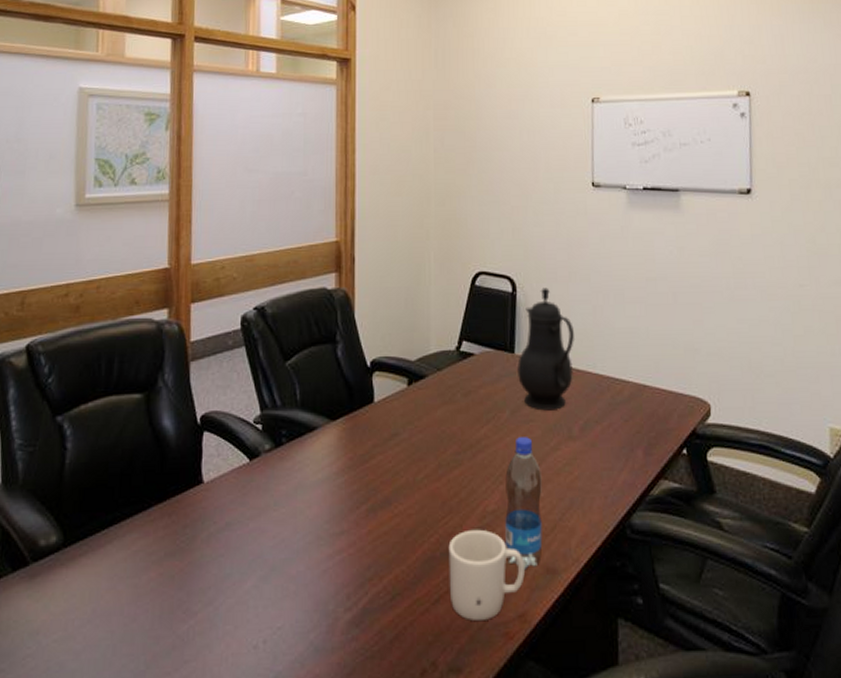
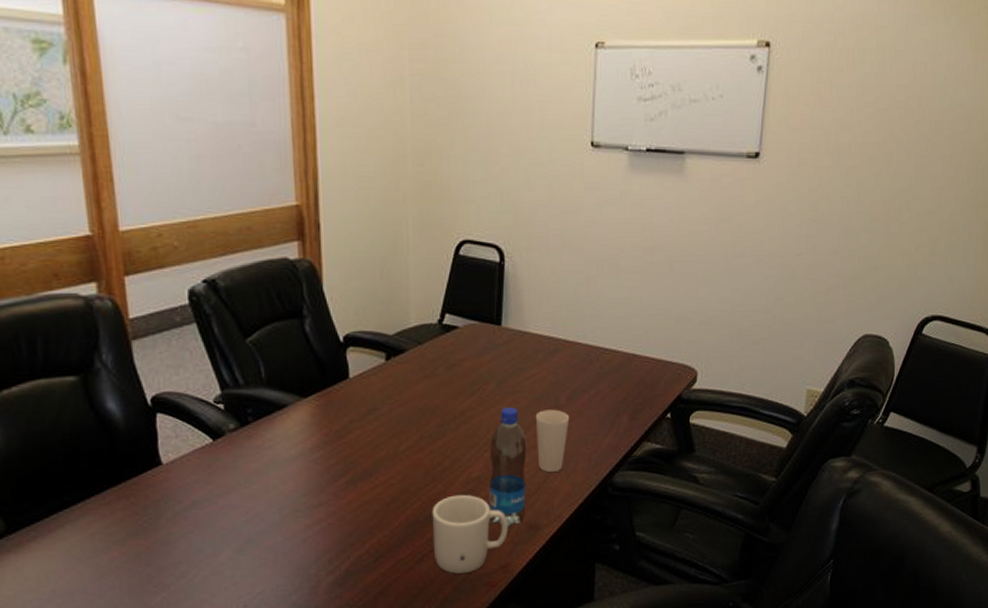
coffeepot: present [517,287,574,411] -> none [504,257,565,382]
cup: none [549,440,584,509] -> present [535,409,570,472]

